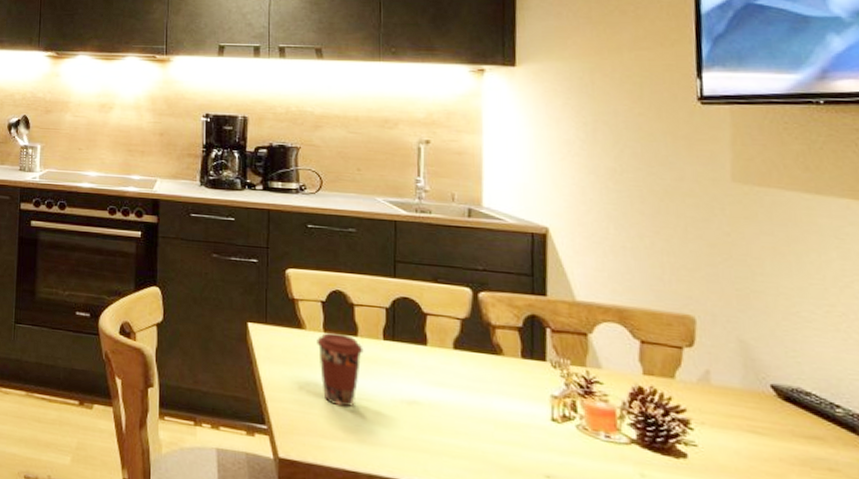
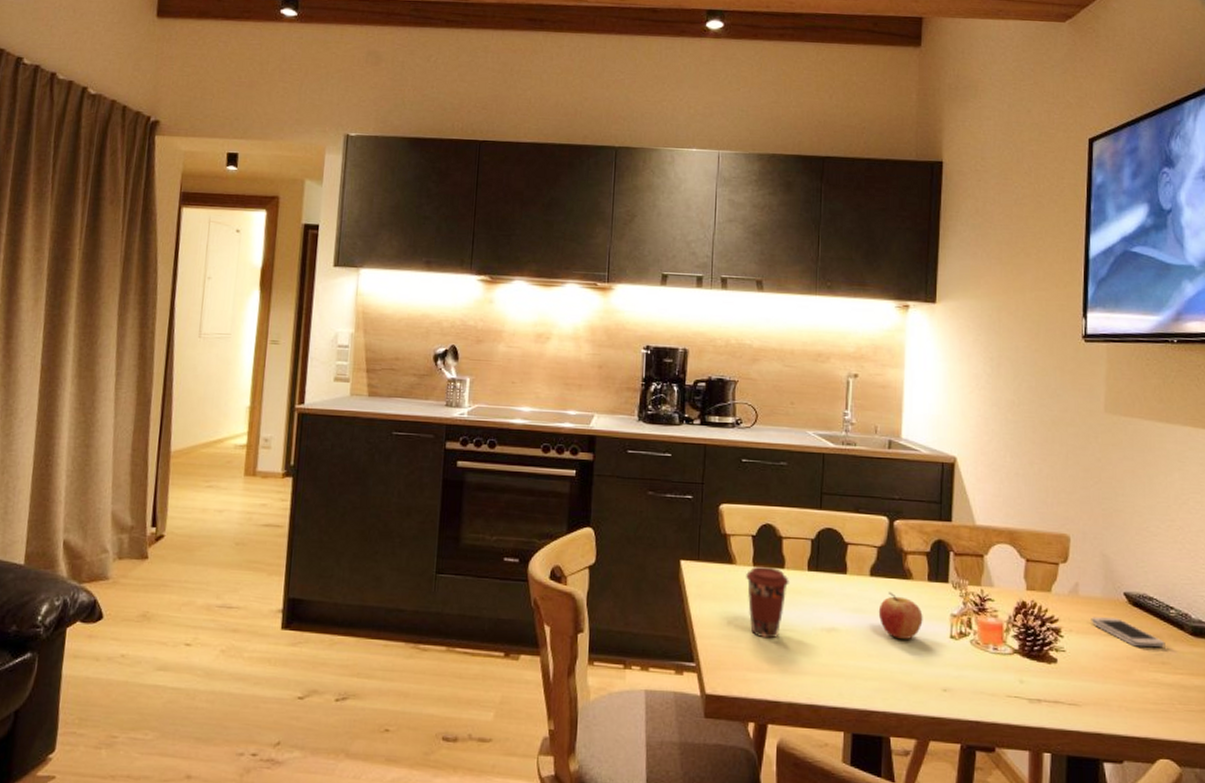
fruit: none [465,366,518,419] -> present [878,591,923,639]
smartphone: none [728,410,832,451] -> present [1091,617,1165,647]

